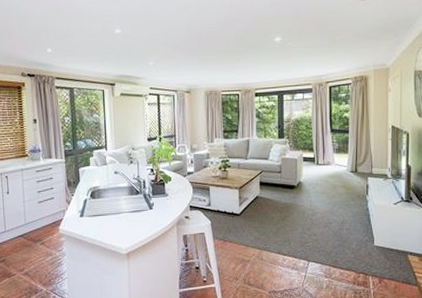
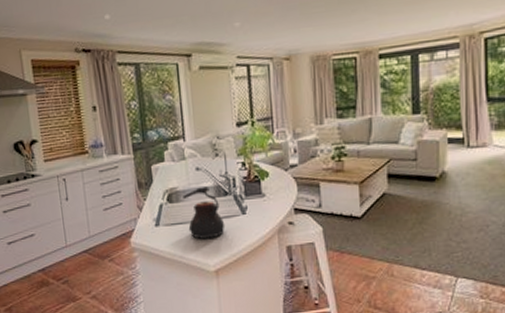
teapot: none [103,187,136,228] -> present [183,186,226,239]

